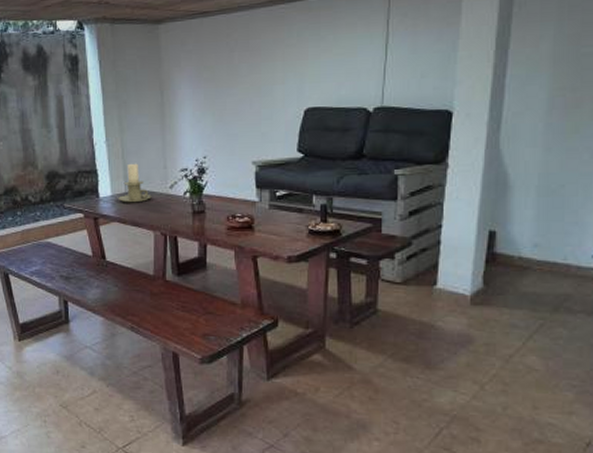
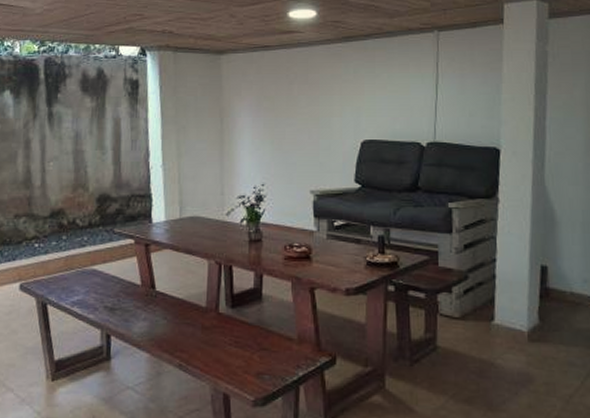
candle holder: present [118,163,152,203] -> none [172,188,207,230]

